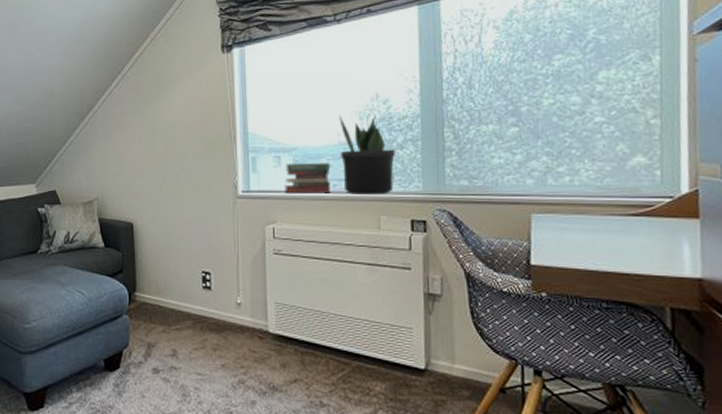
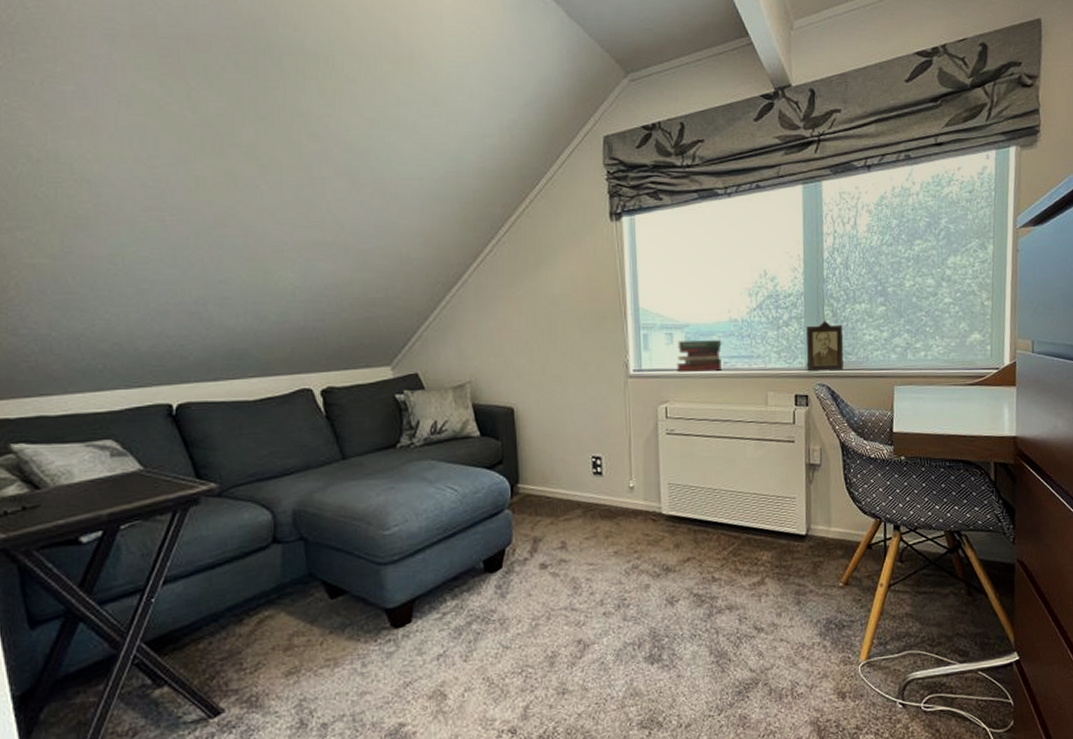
planter: present [339,114,395,196] -> none [730,291,781,373]
photo frame: none [423,143,468,196] -> present [805,321,844,372]

